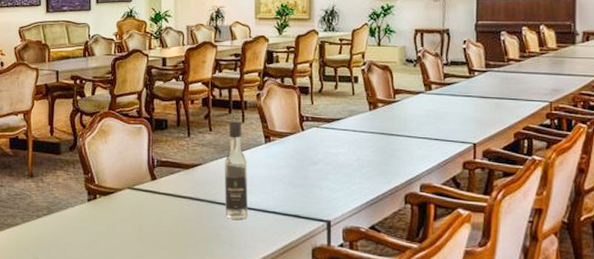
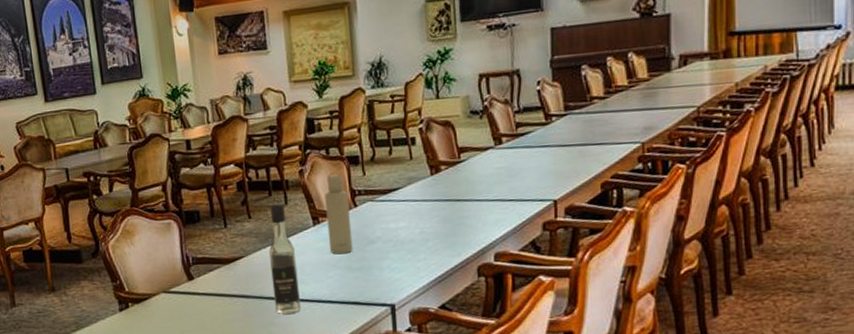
bottle: none [277,98,298,171] -> present [325,171,353,255]

